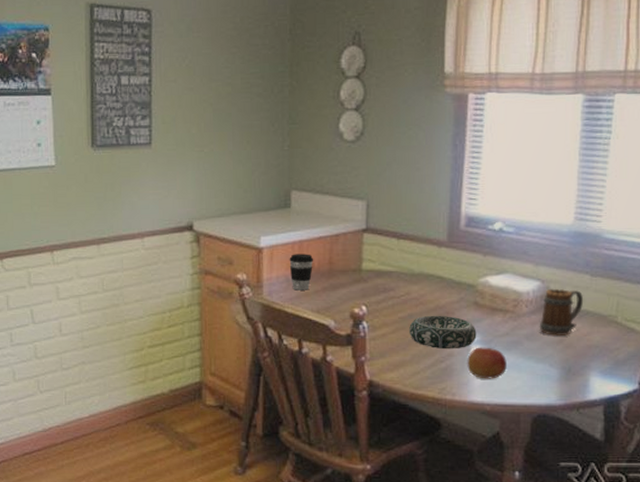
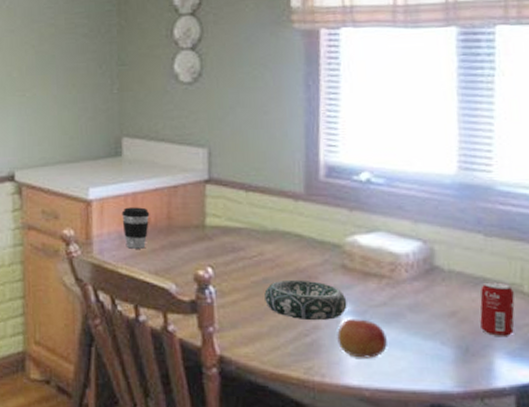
mug: present [539,288,584,335] -> none [424,250,479,307]
beverage can: none [582,314,609,359] -> present [480,282,515,338]

